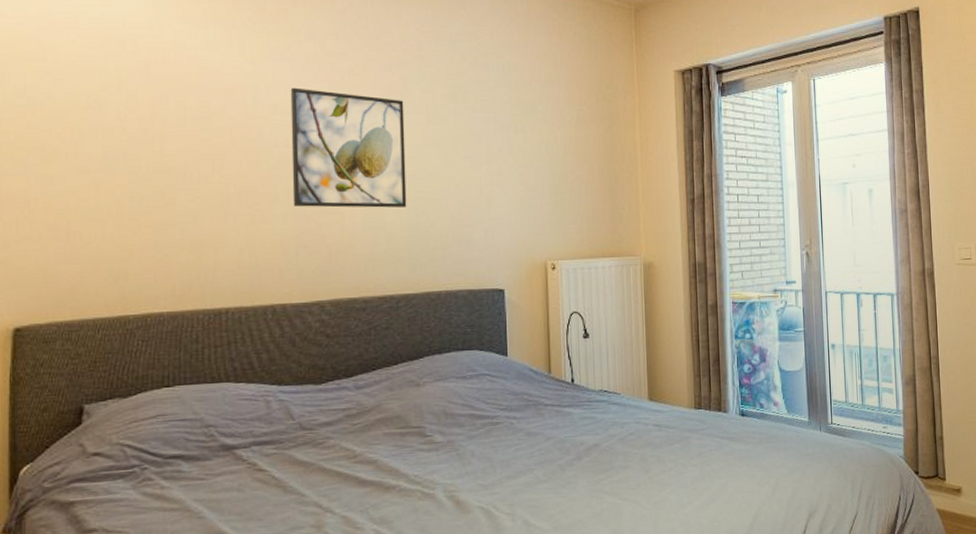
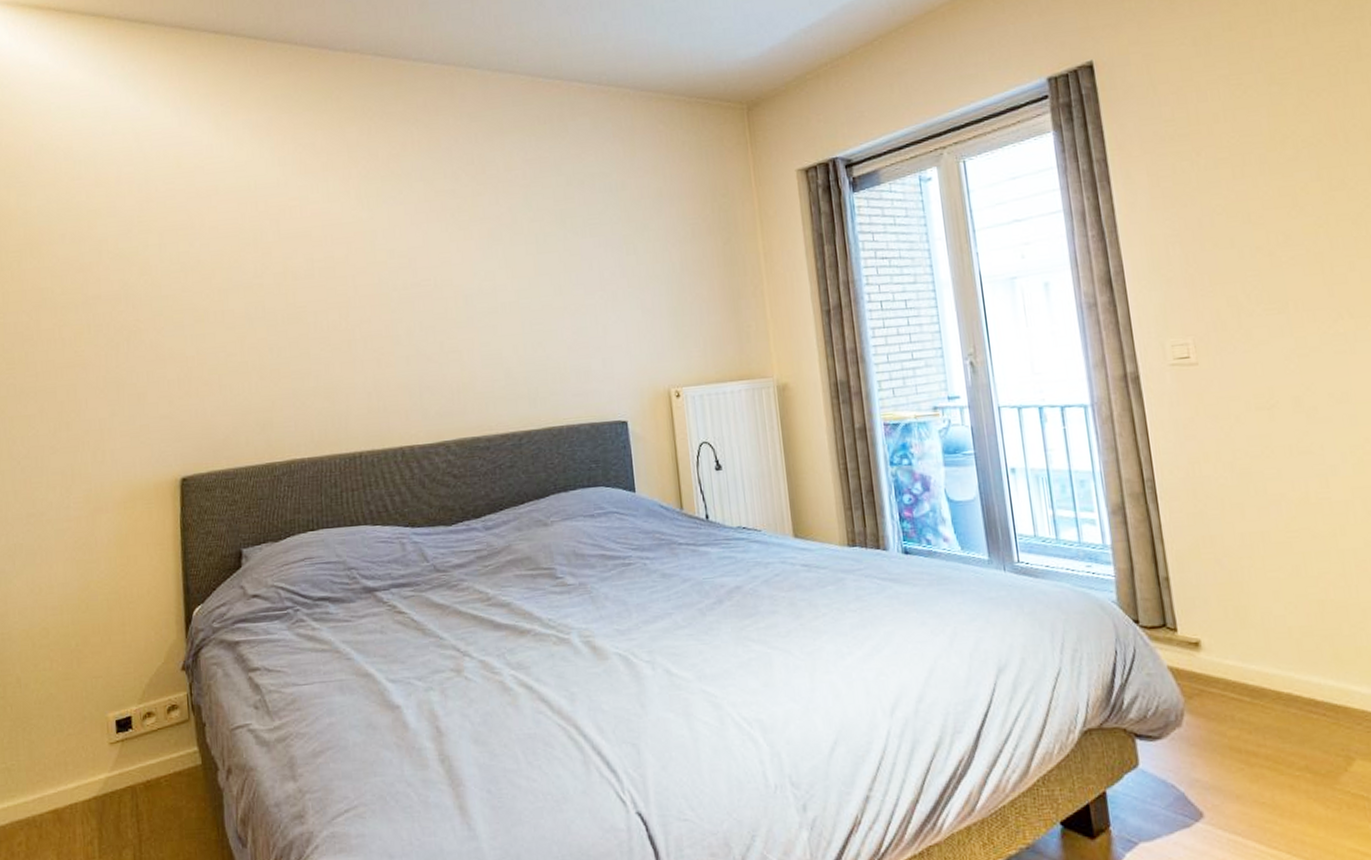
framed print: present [290,87,407,208] -> none [405,229,523,349]

